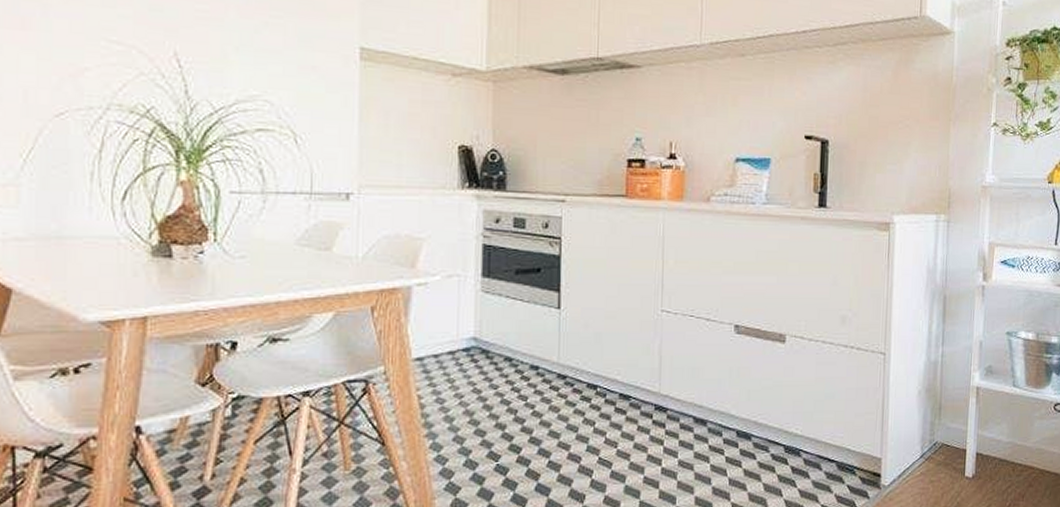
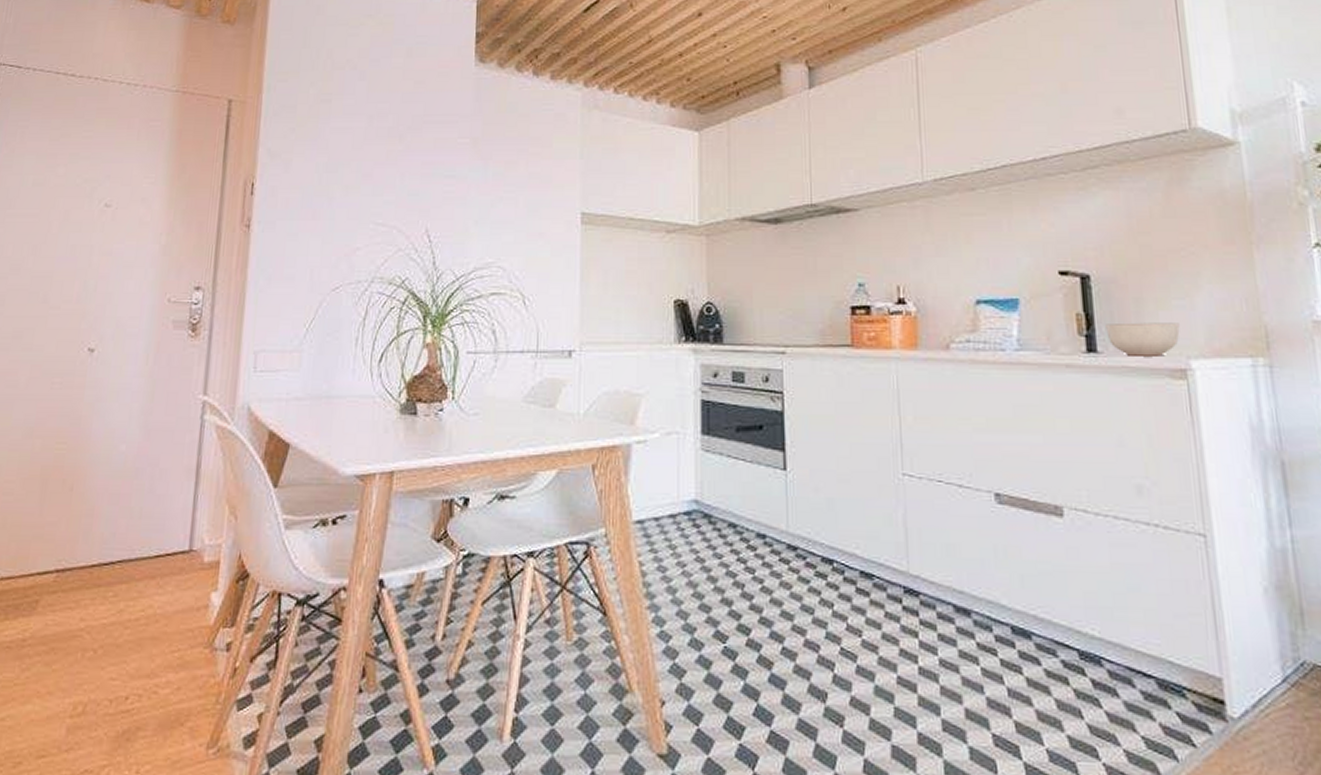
bowl: none [835,183,890,212] -> present [1106,322,1180,356]

